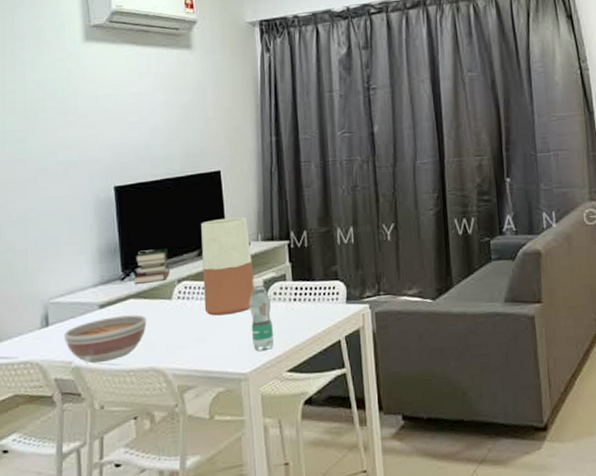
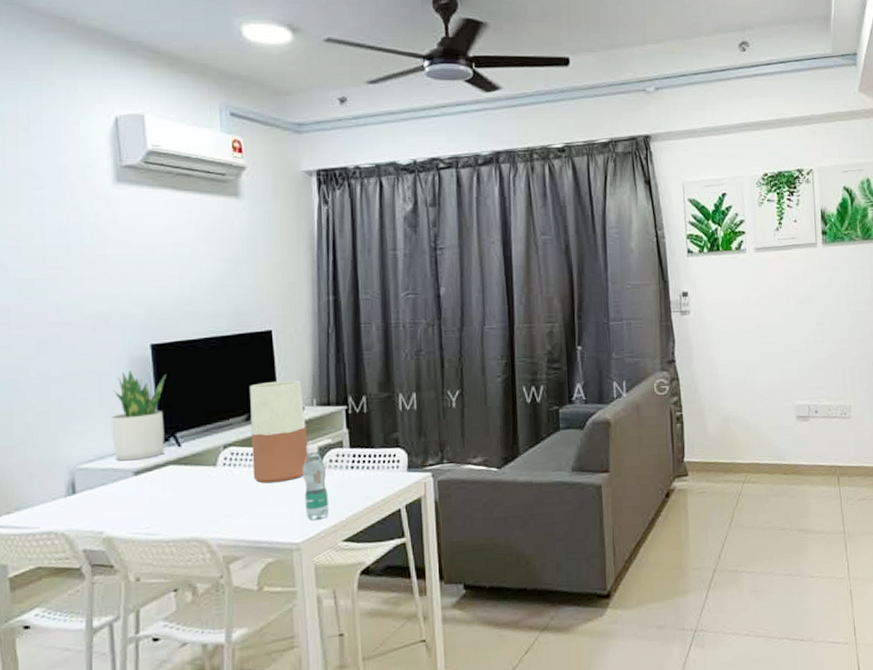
bowl: present [63,315,147,364] -> none [93,482,188,534]
planter: none [79,211,128,296] -> present [110,370,167,461]
books: present [134,248,170,284] -> none [173,412,214,450]

